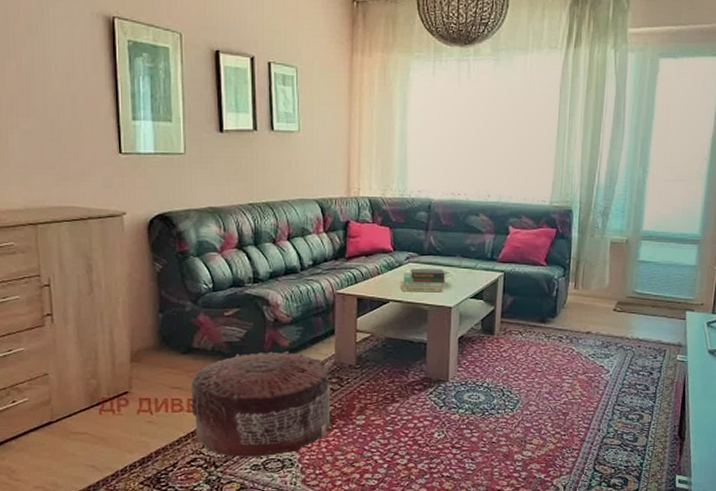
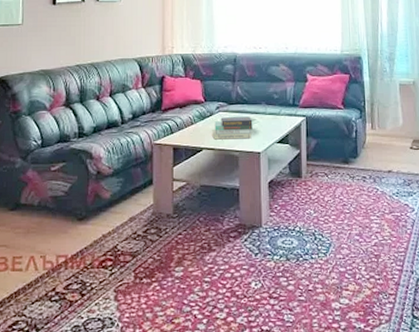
pouf: present [190,350,333,457] -> none [14,202,153,318]

